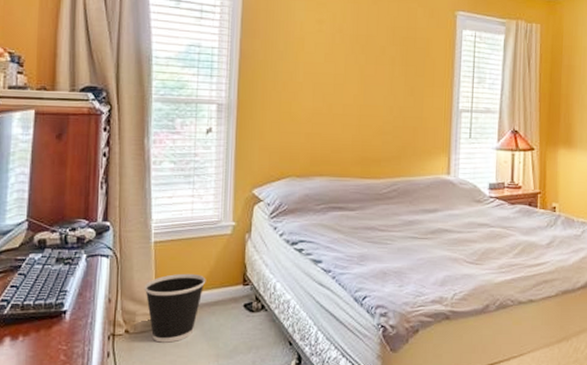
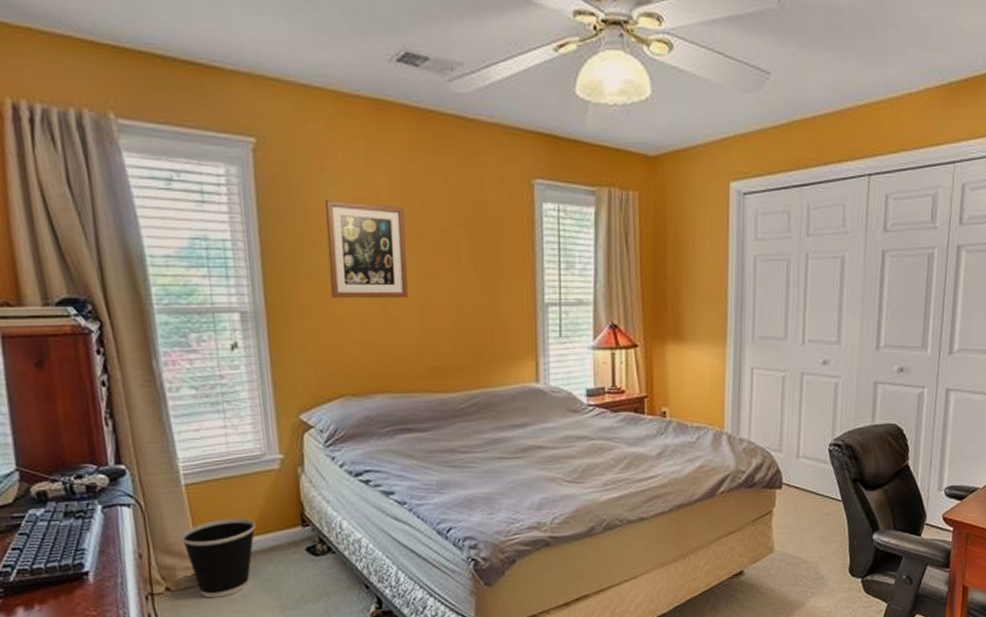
wall art: none [289,21,354,100] -> present [325,200,408,299]

